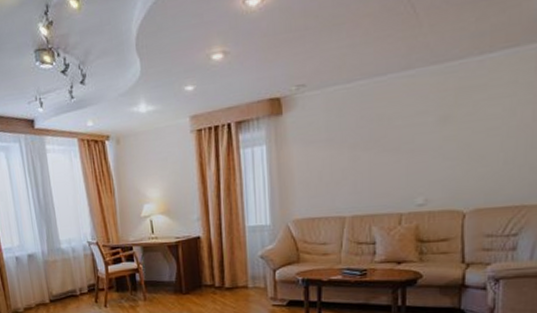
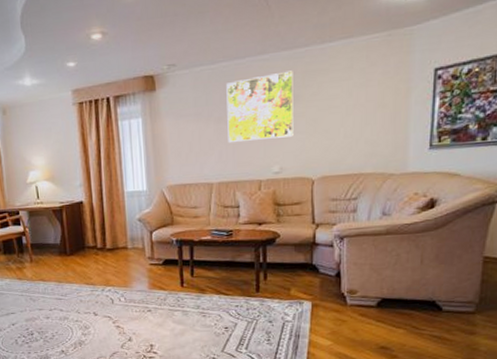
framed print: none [363,87,444,172] -> present [226,70,294,144]

